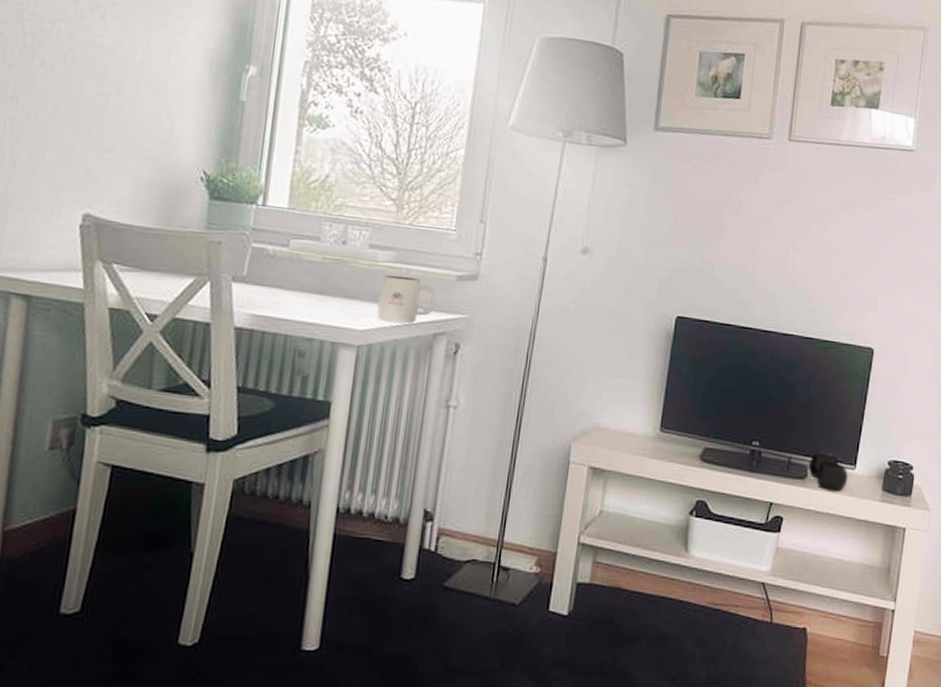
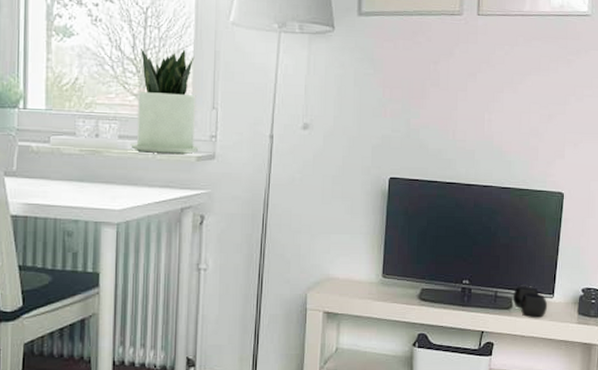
mug: present [376,274,436,324] -> none [131,160,180,202]
planter: none [382,147,465,272] -> present [131,48,200,154]

